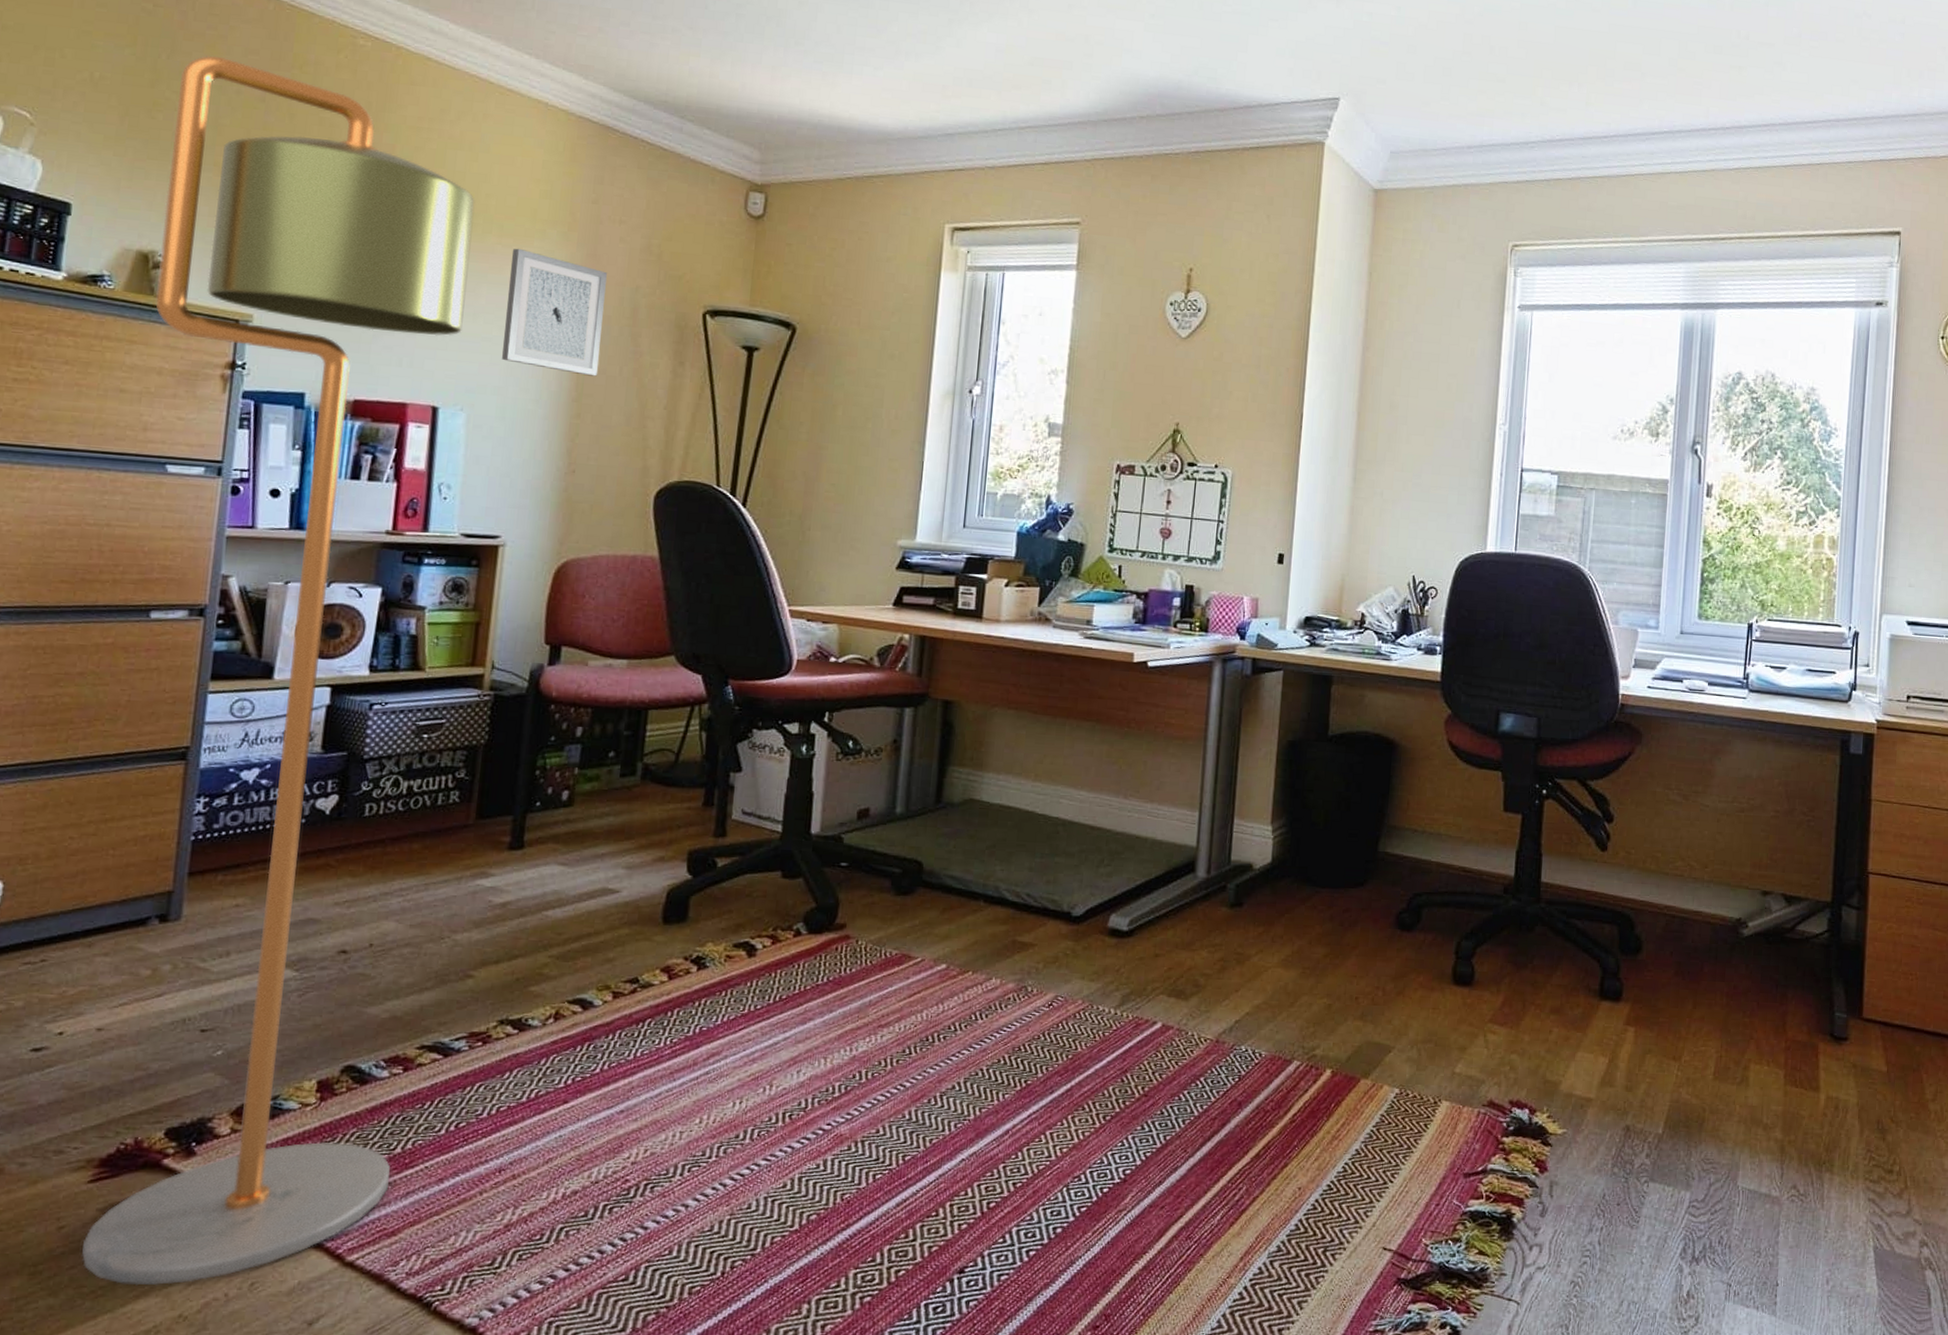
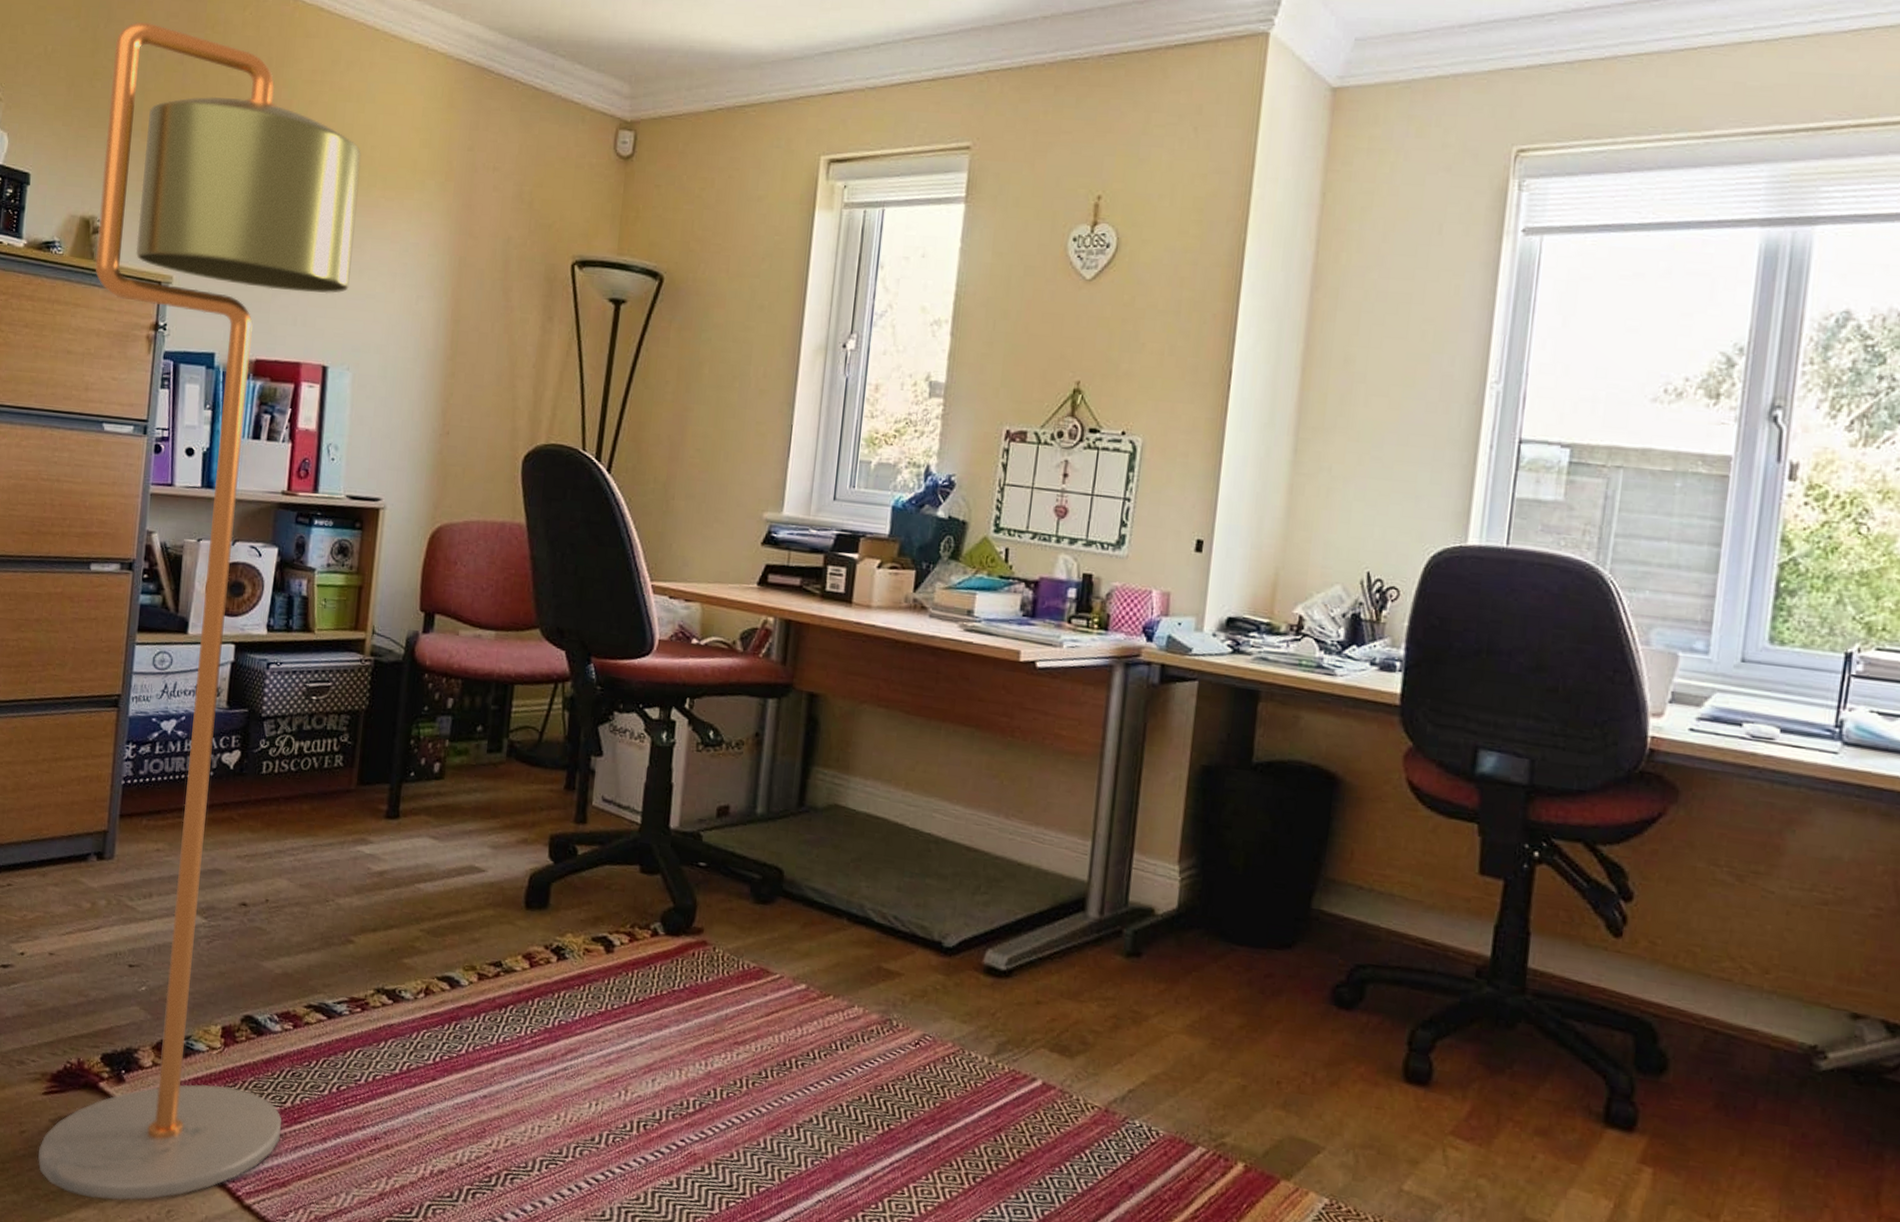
wall art: present [502,248,607,377] -> none [384,201,481,334]

